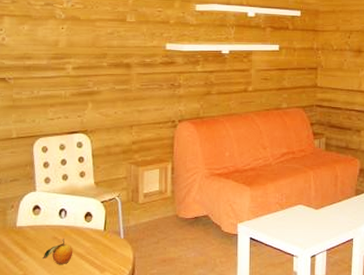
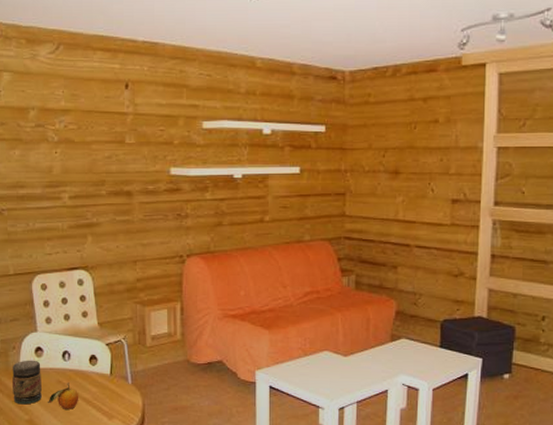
jar: none [9,218,38,261] -> present [12,360,42,405]

